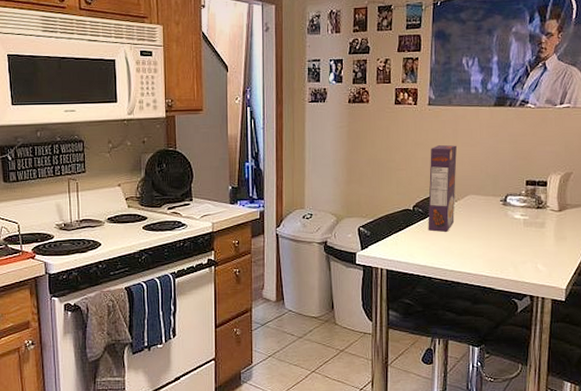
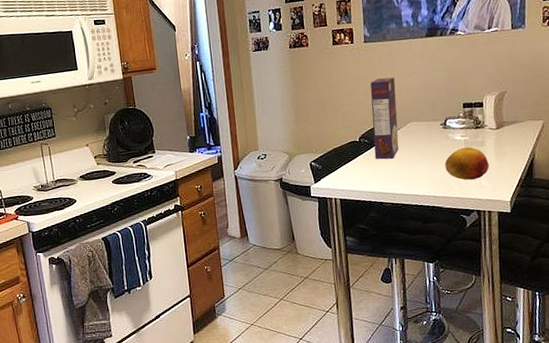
fruit: none [501,227,547,262] -> present [445,146,489,180]

